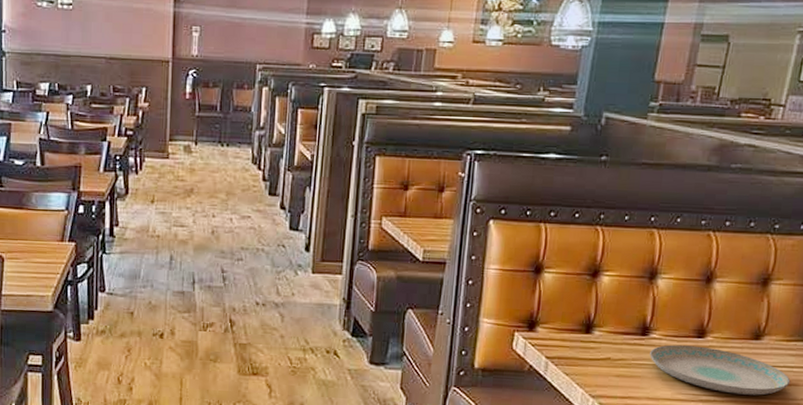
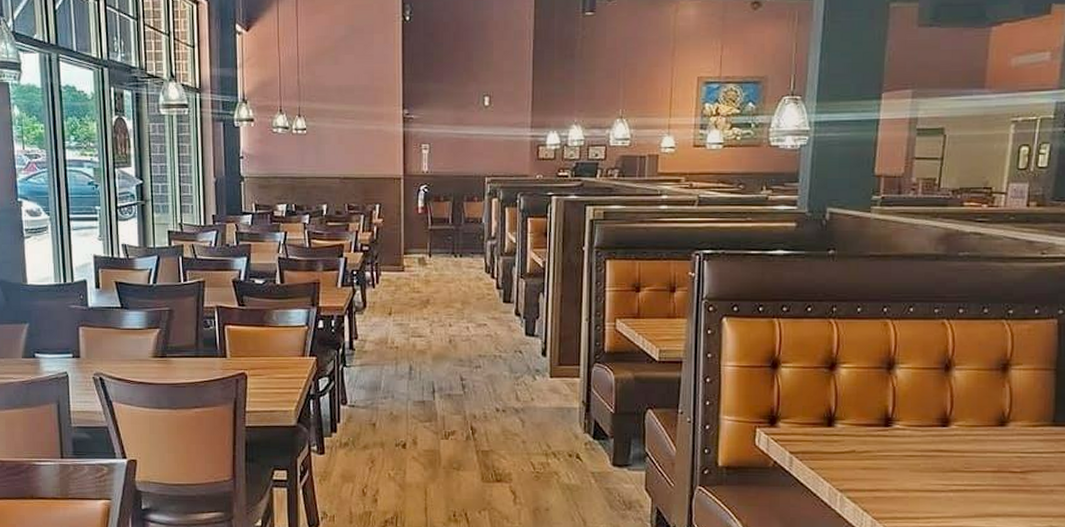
plate: present [650,344,791,396] -> none [895,435,1041,483]

